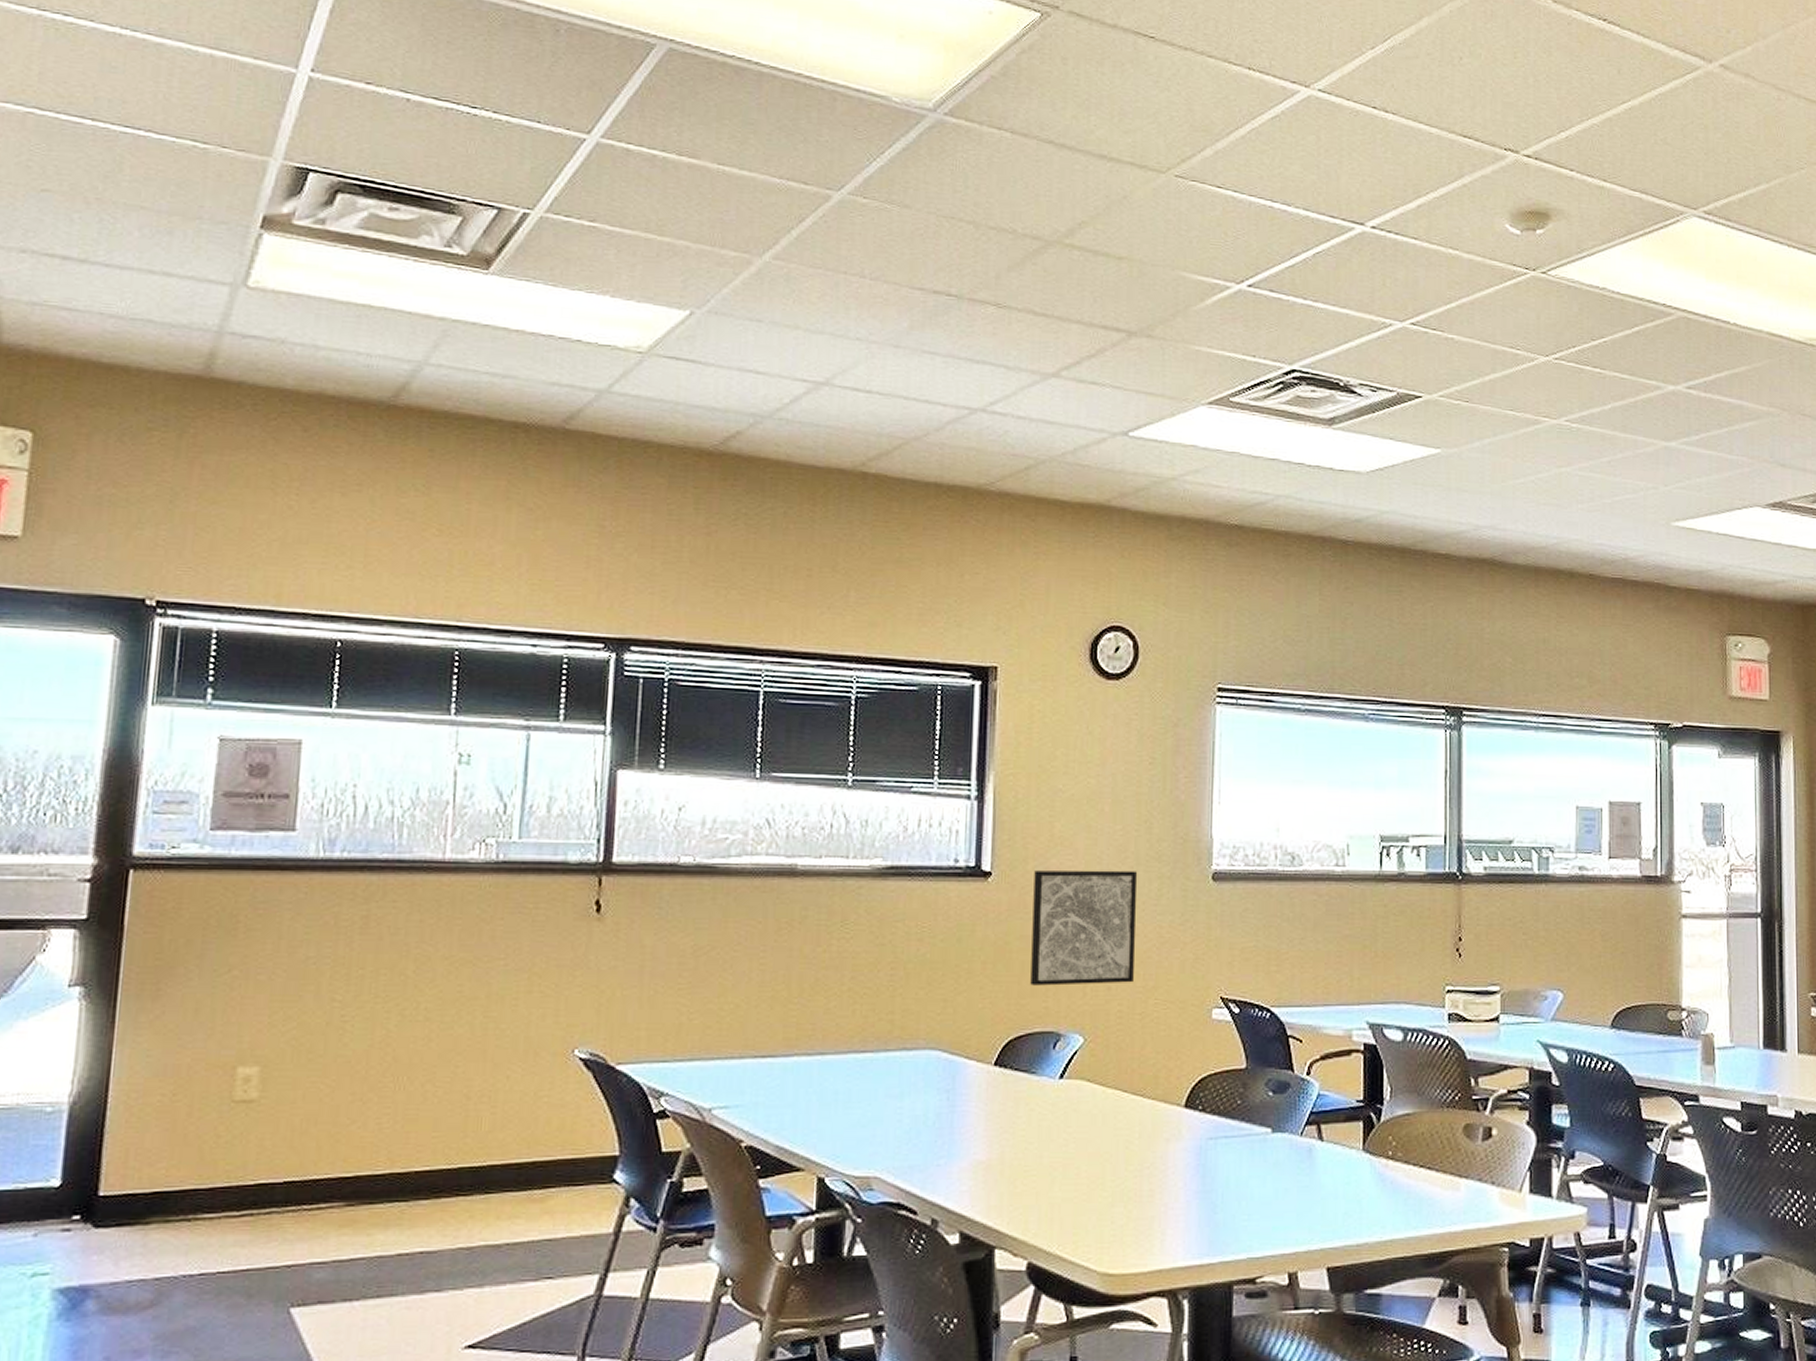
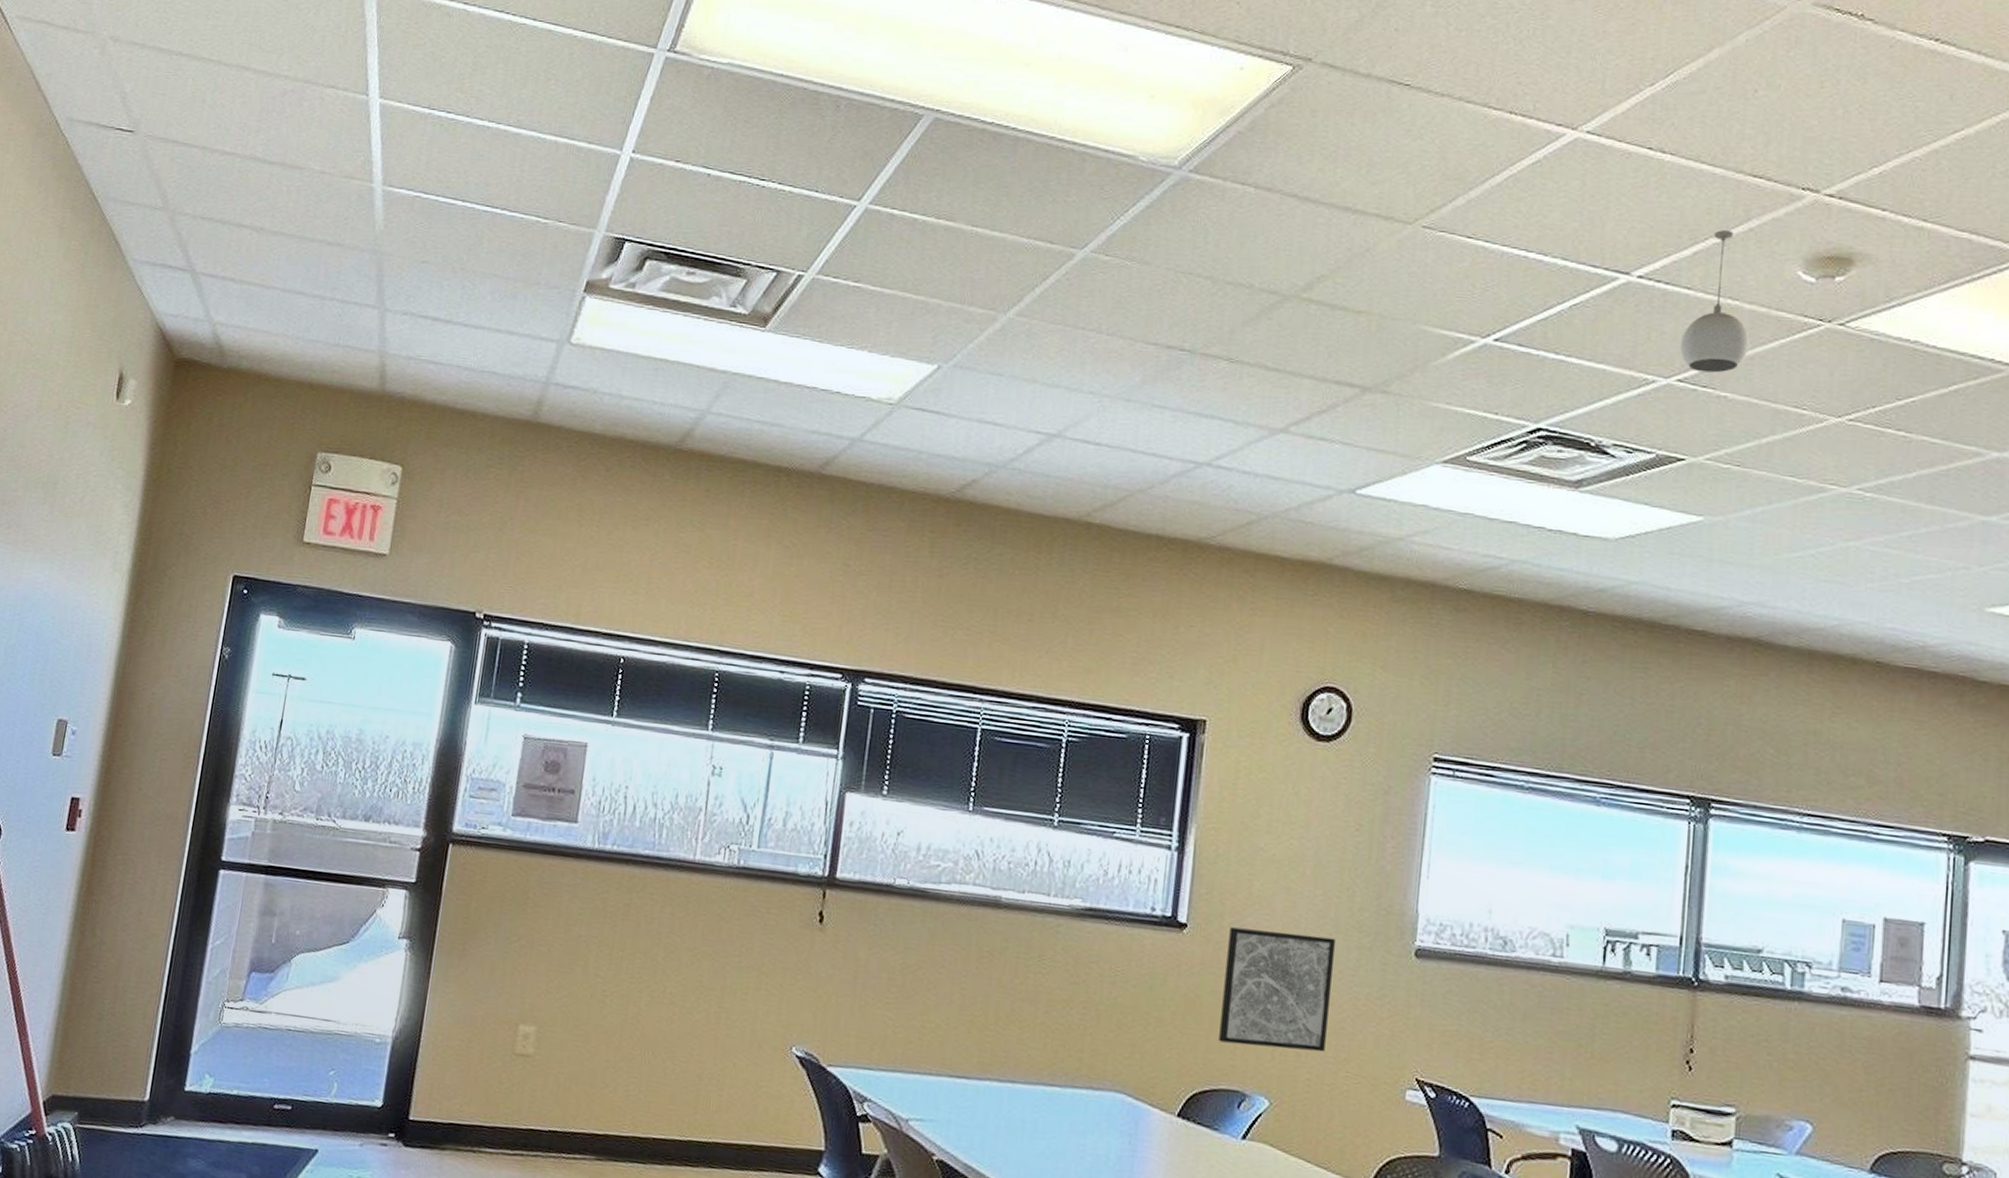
pendant light: none [1411,185,1469,317] -> present [1680,230,1750,373]

